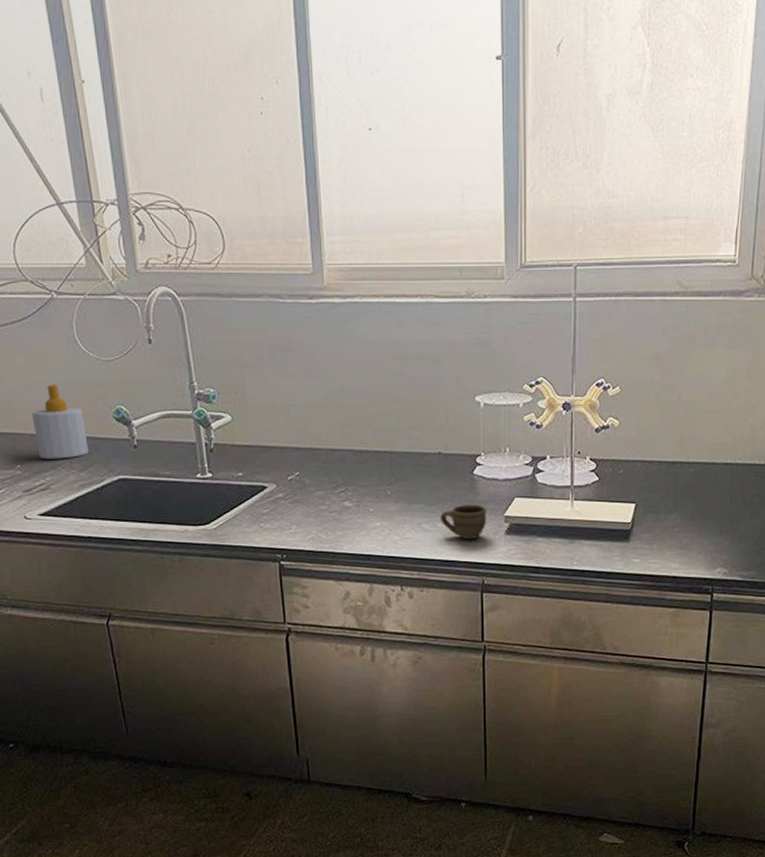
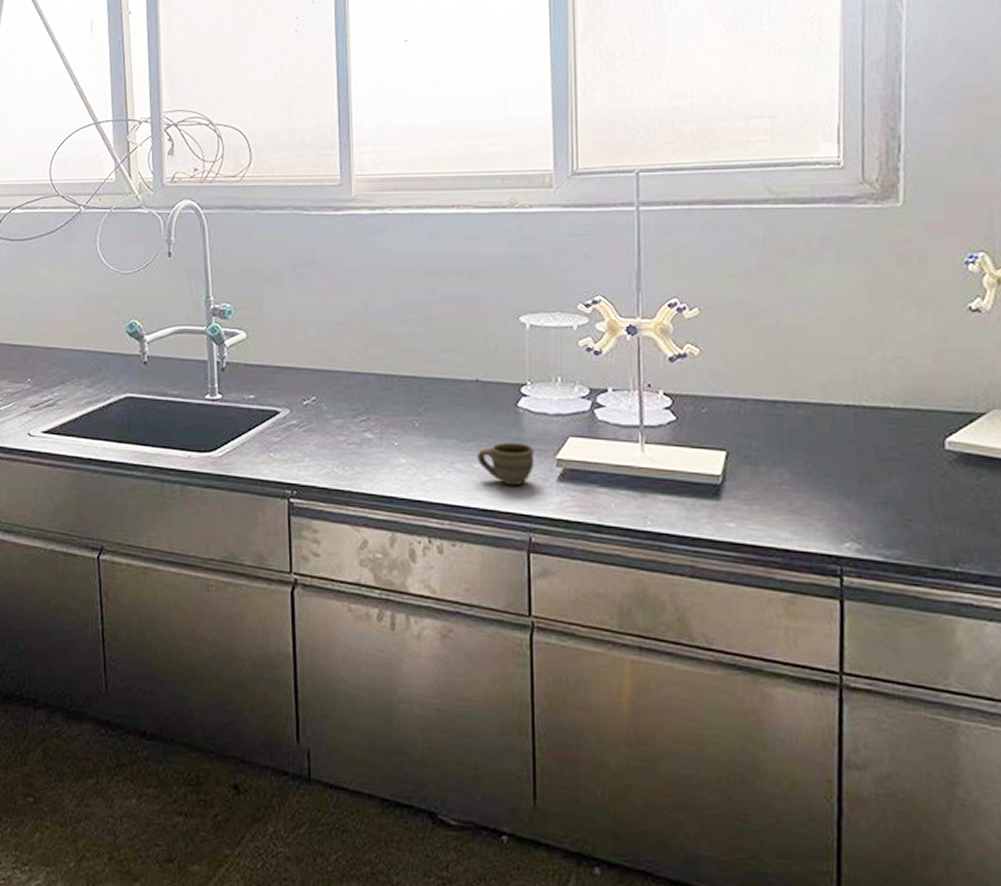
soap bottle: present [31,384,89,459] -> none [47,297,99,374]

